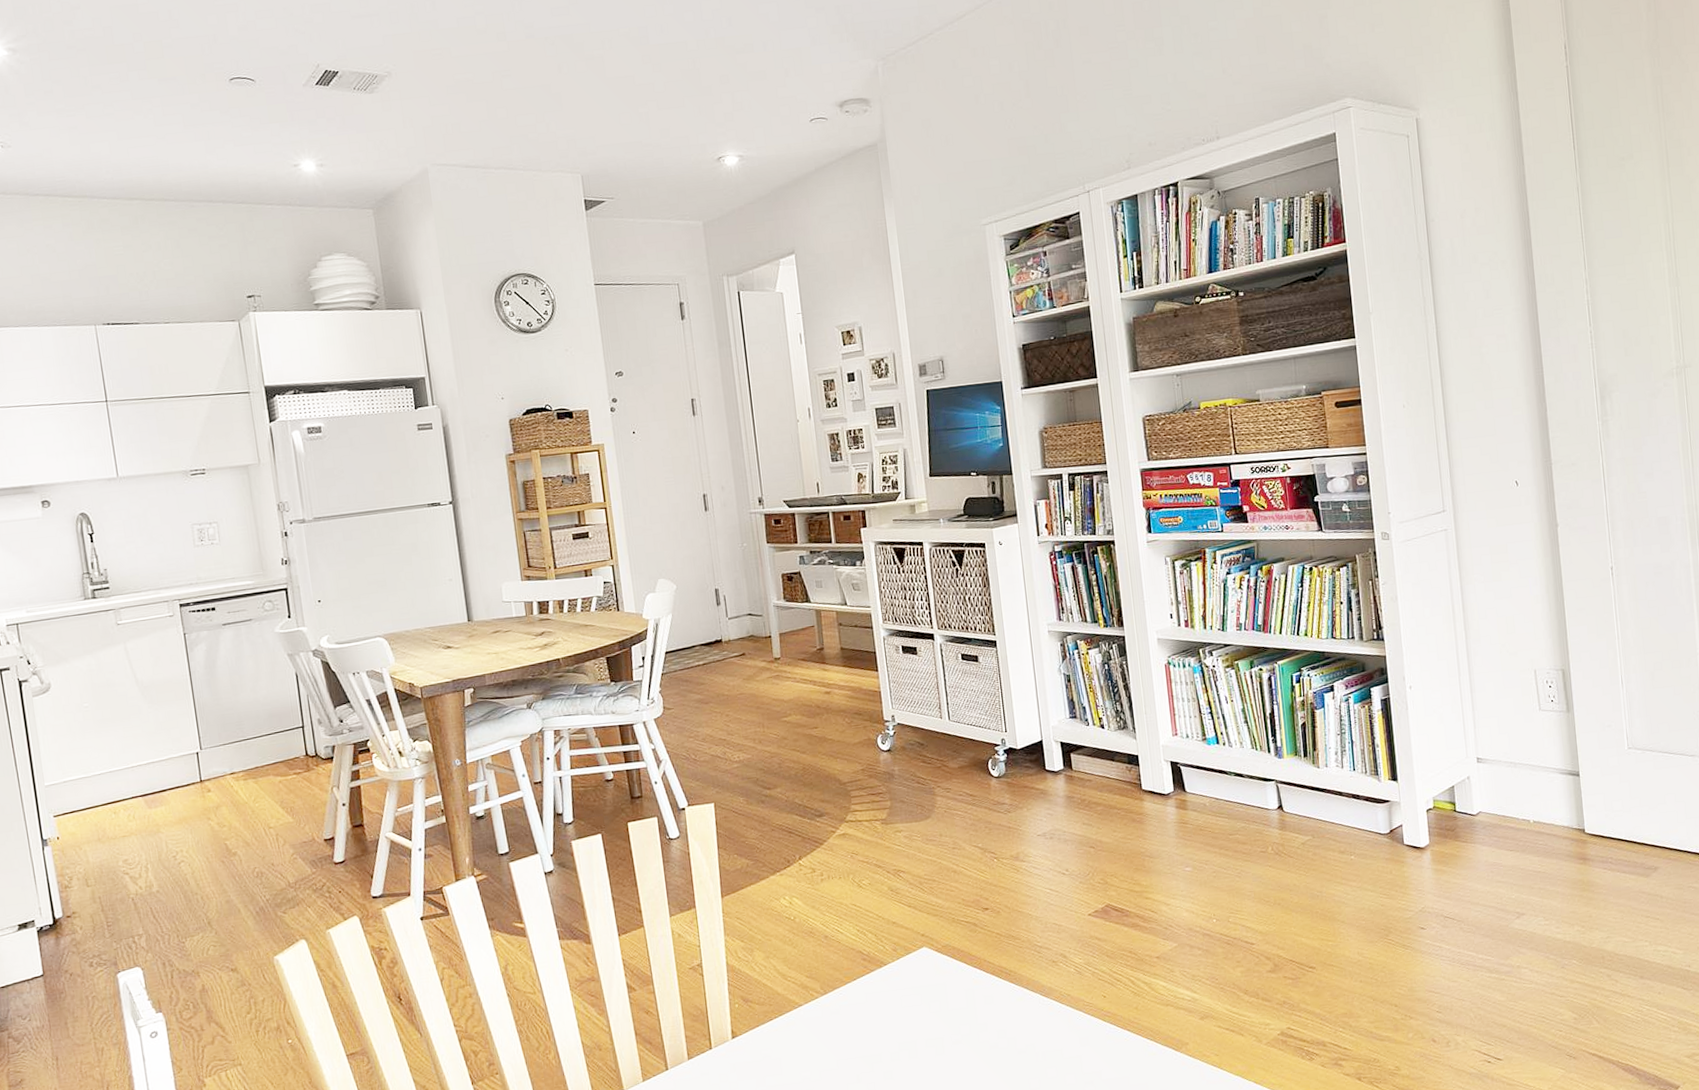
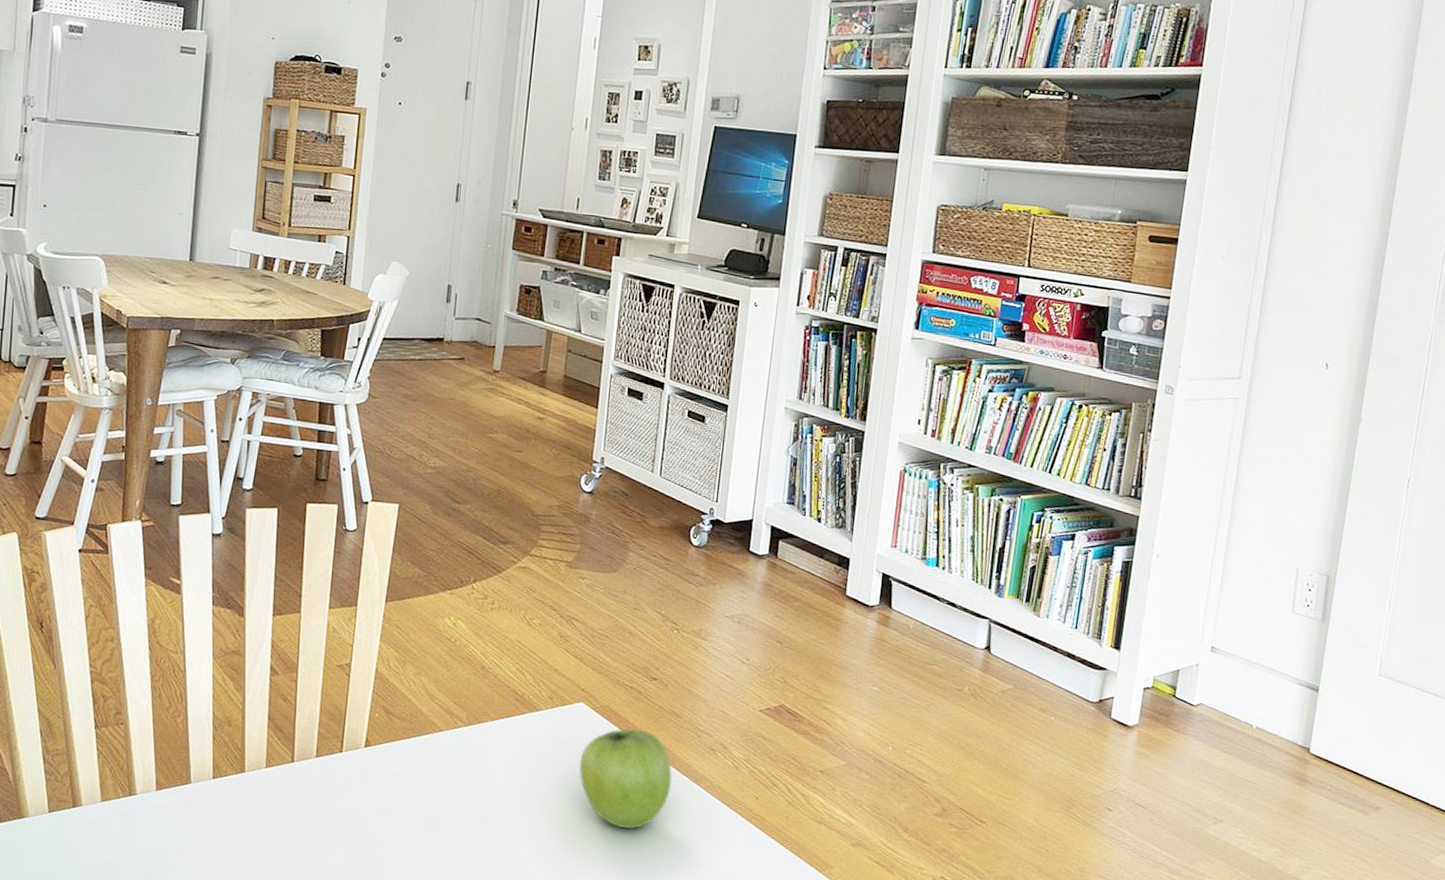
fruit: none [934,959,1025,1056] -> present [578,728,672,829]

